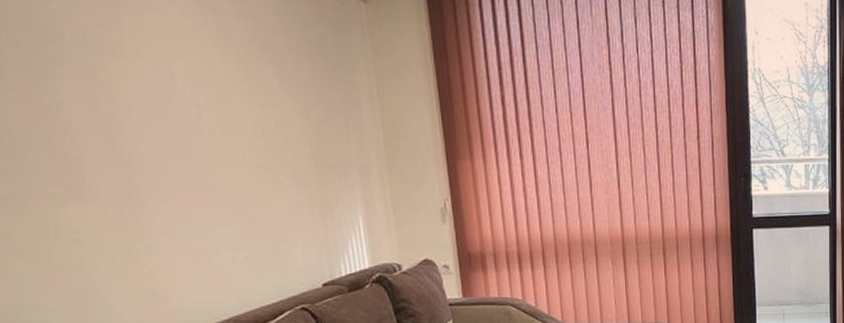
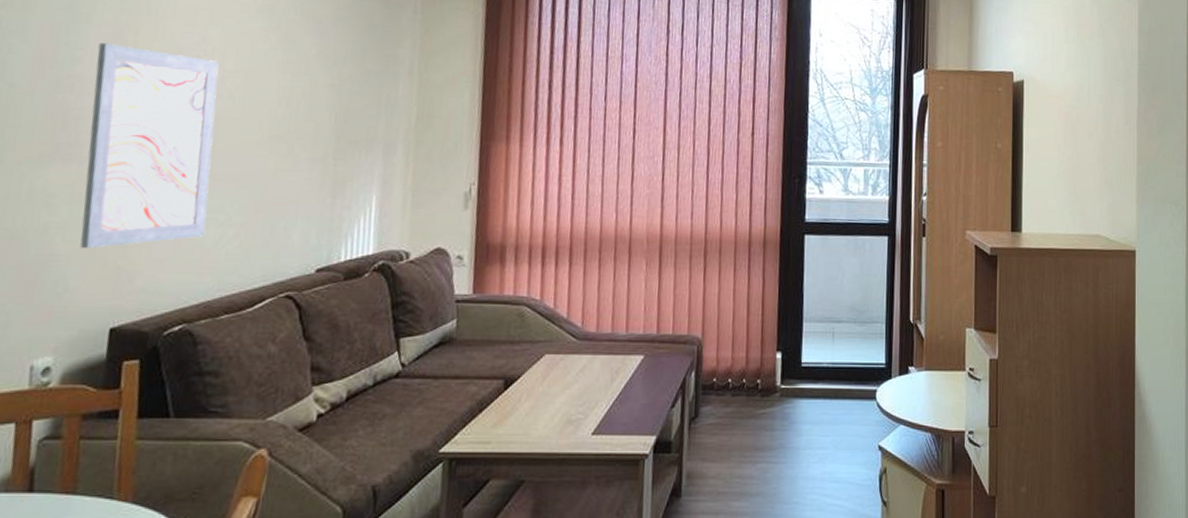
wall art: none [76,86,219,276] -> present [80,43,219,248]

